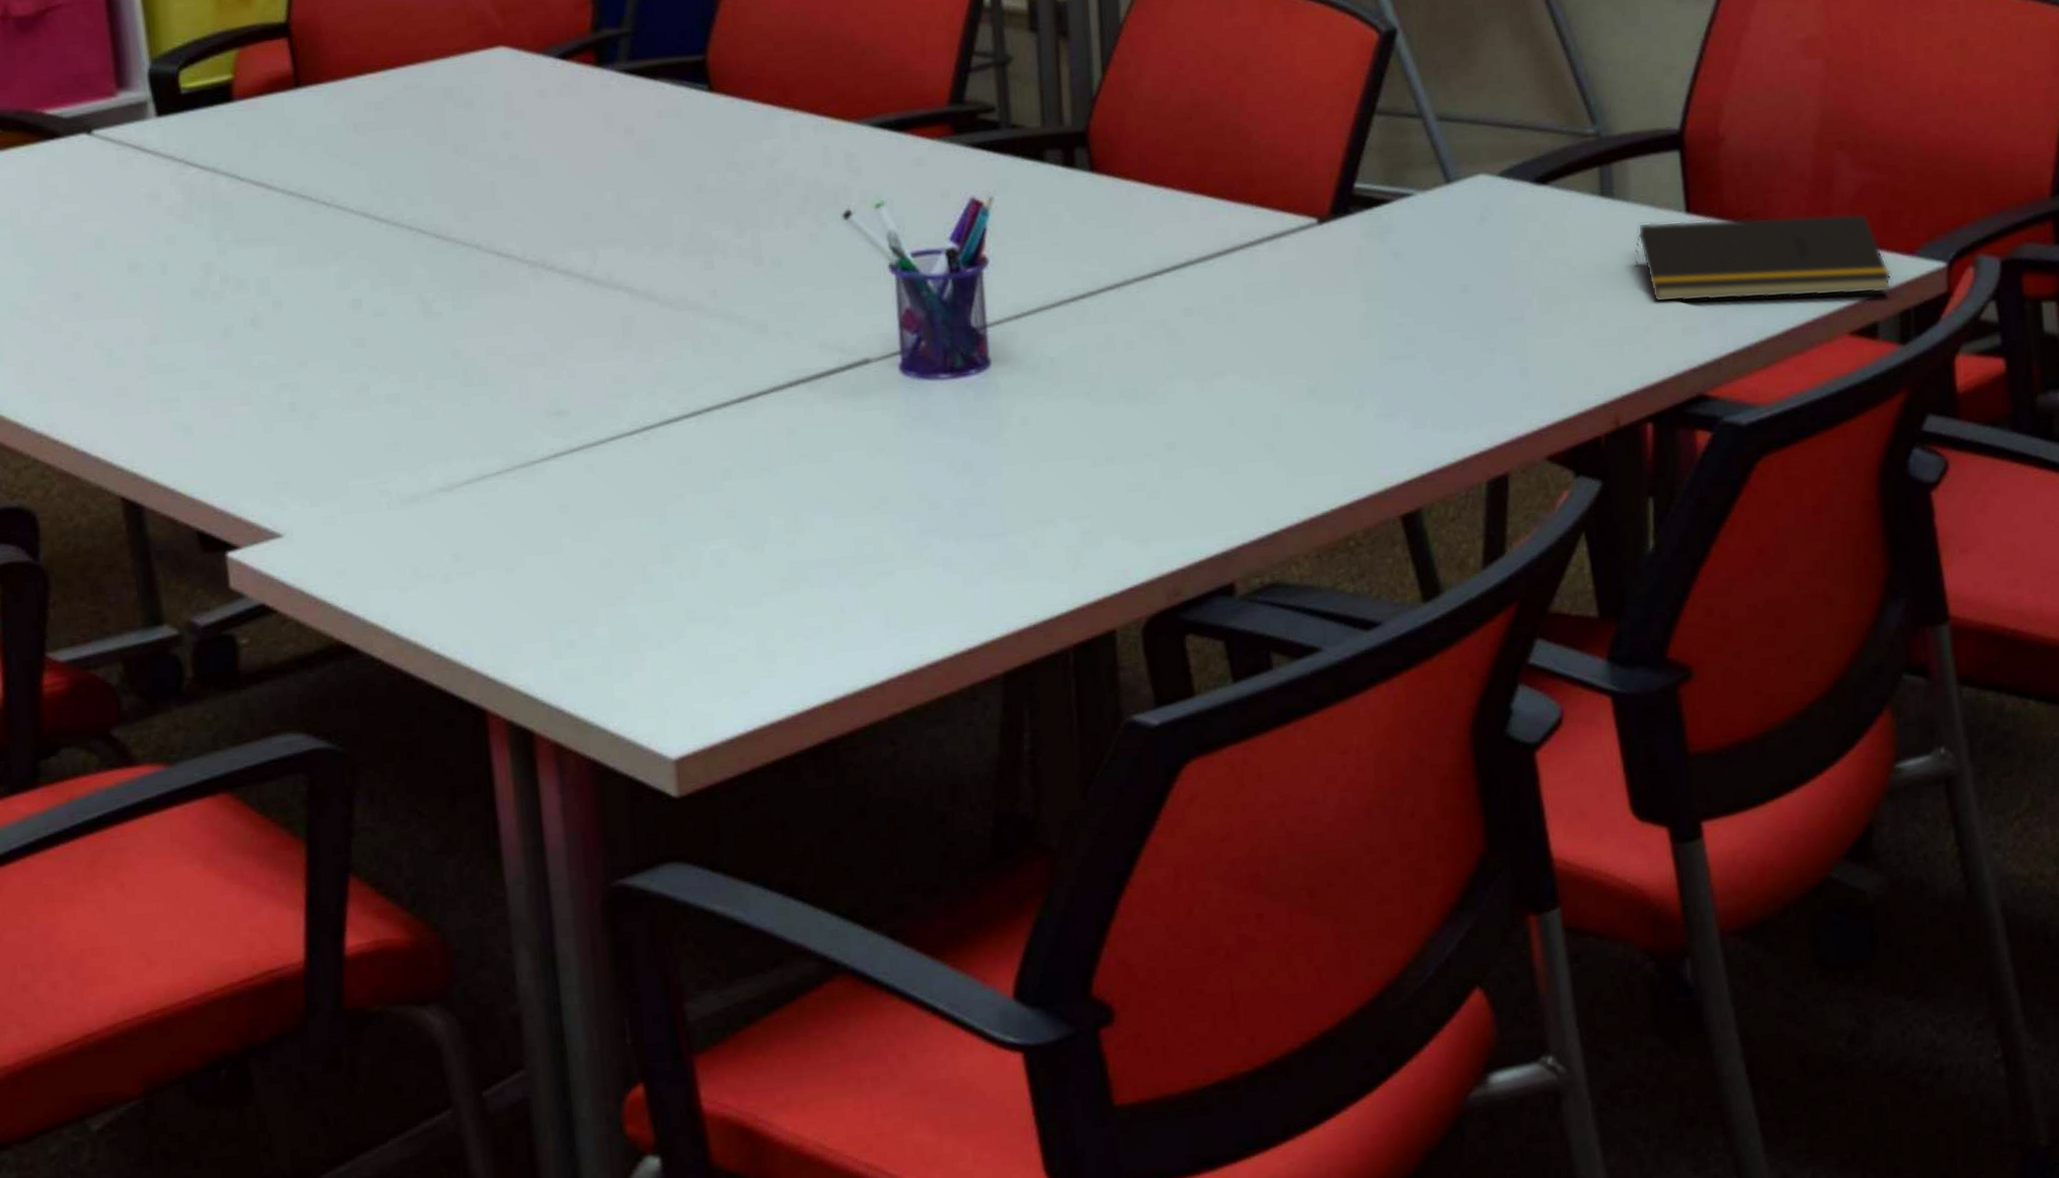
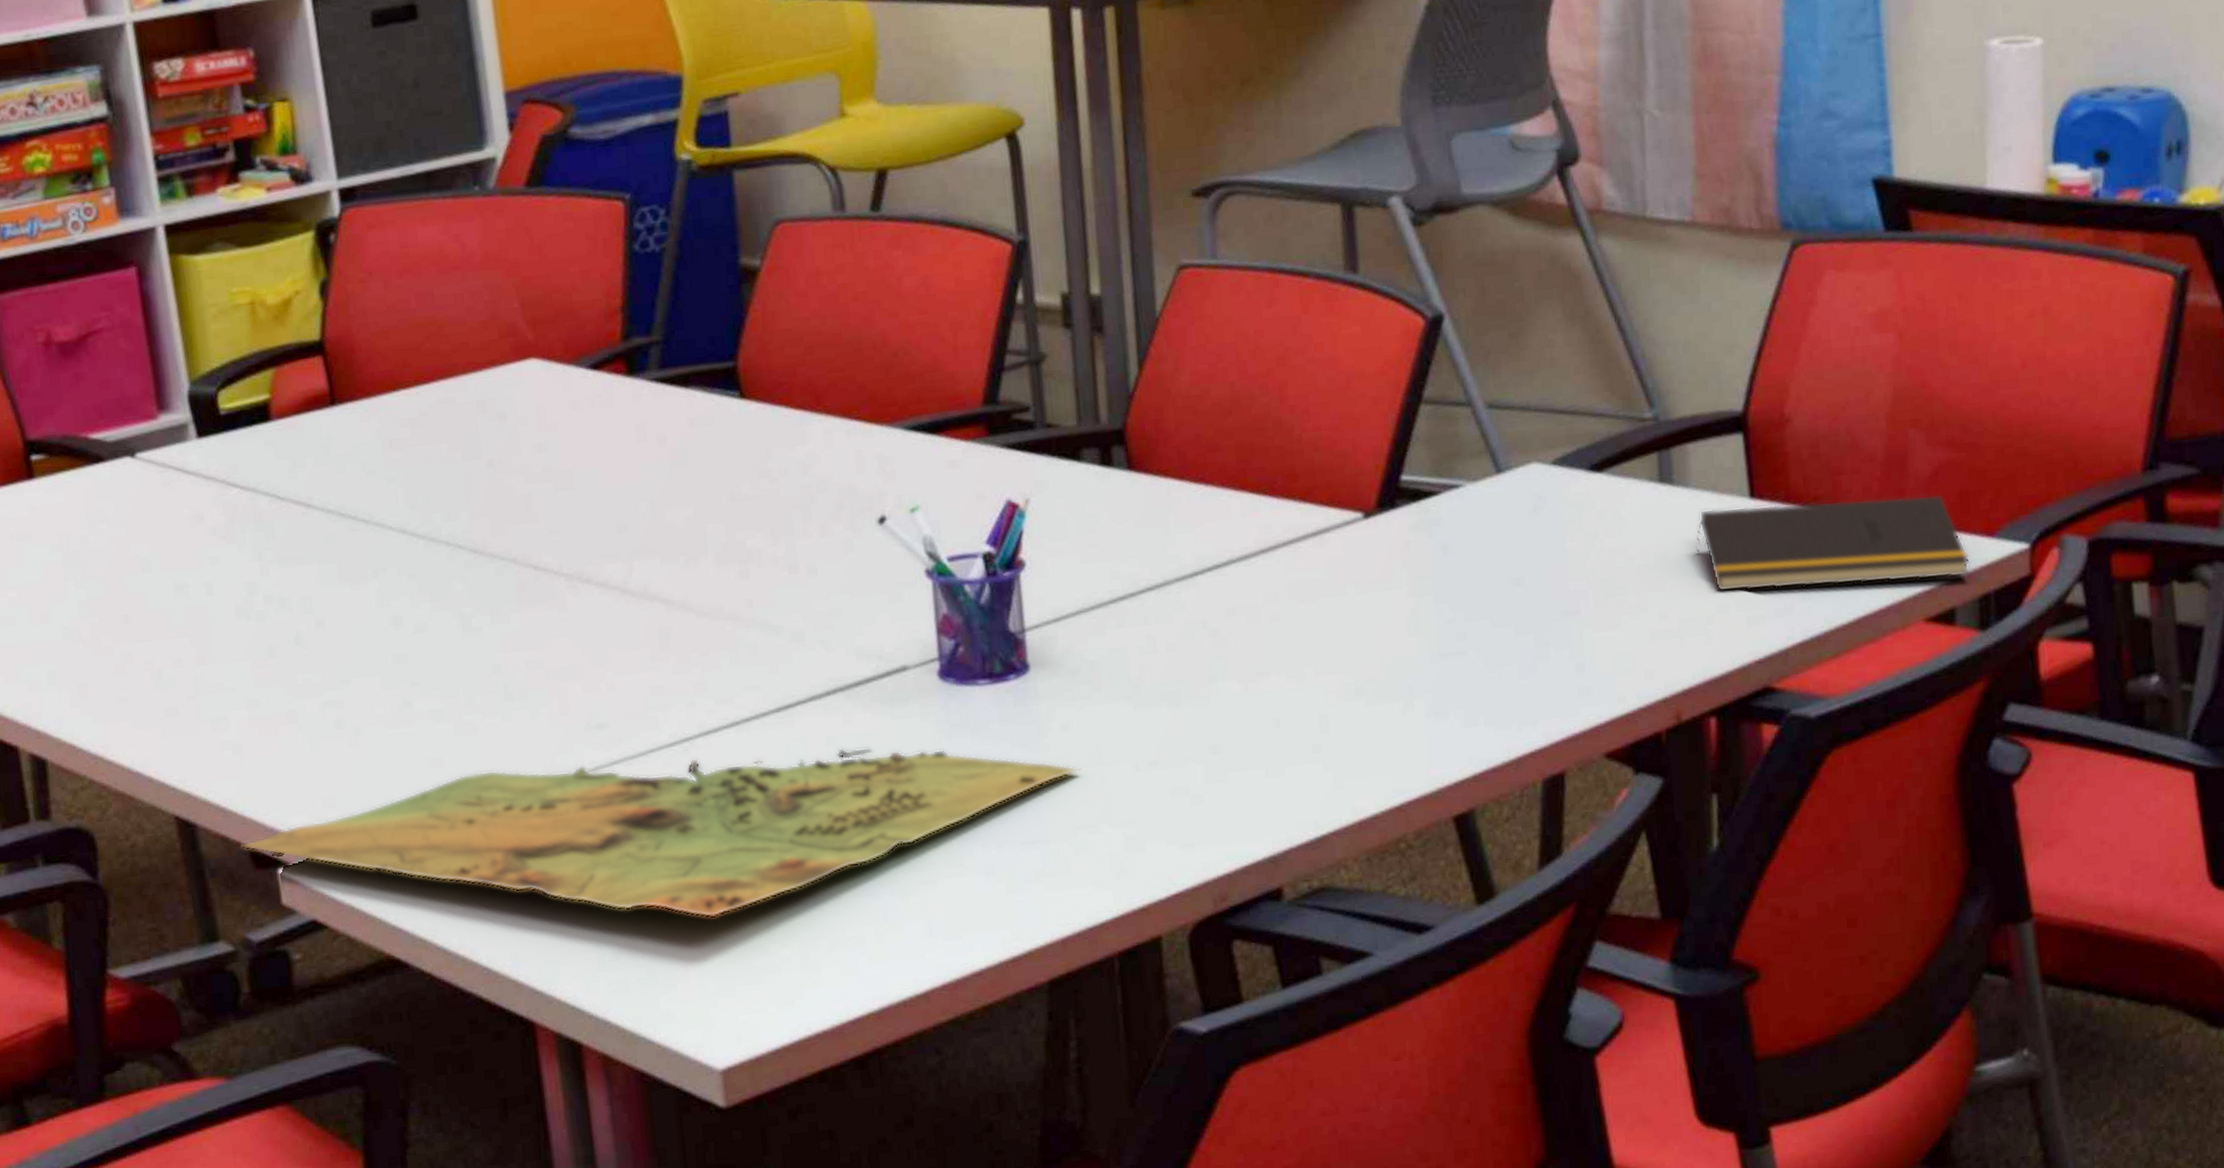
board game: none [188,438,1039,607] -> present [240,747,1081,919]

